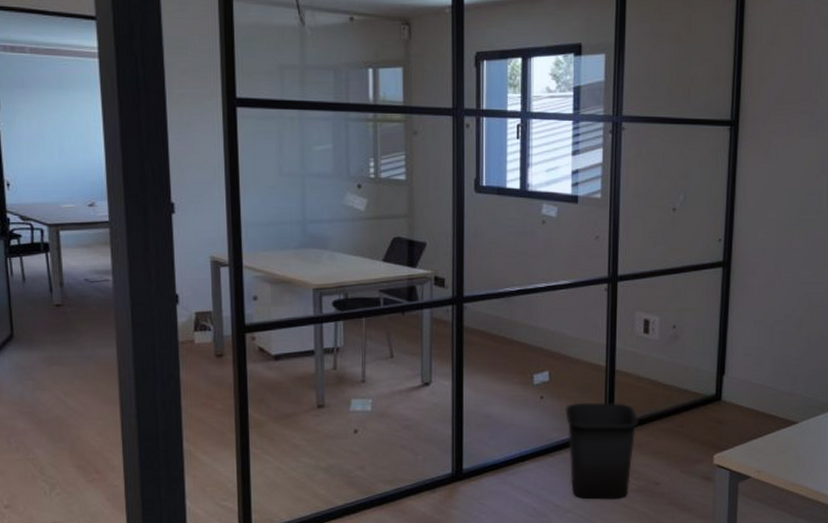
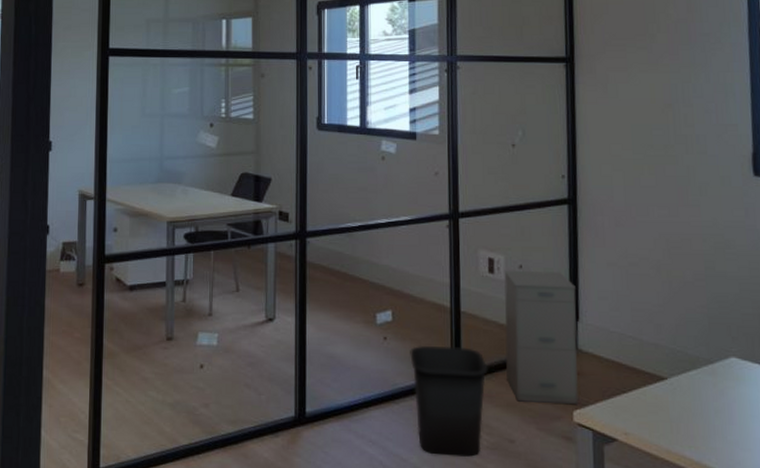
filing cabinet: none [656,330,724,450] -> present [504,270,579,405]

